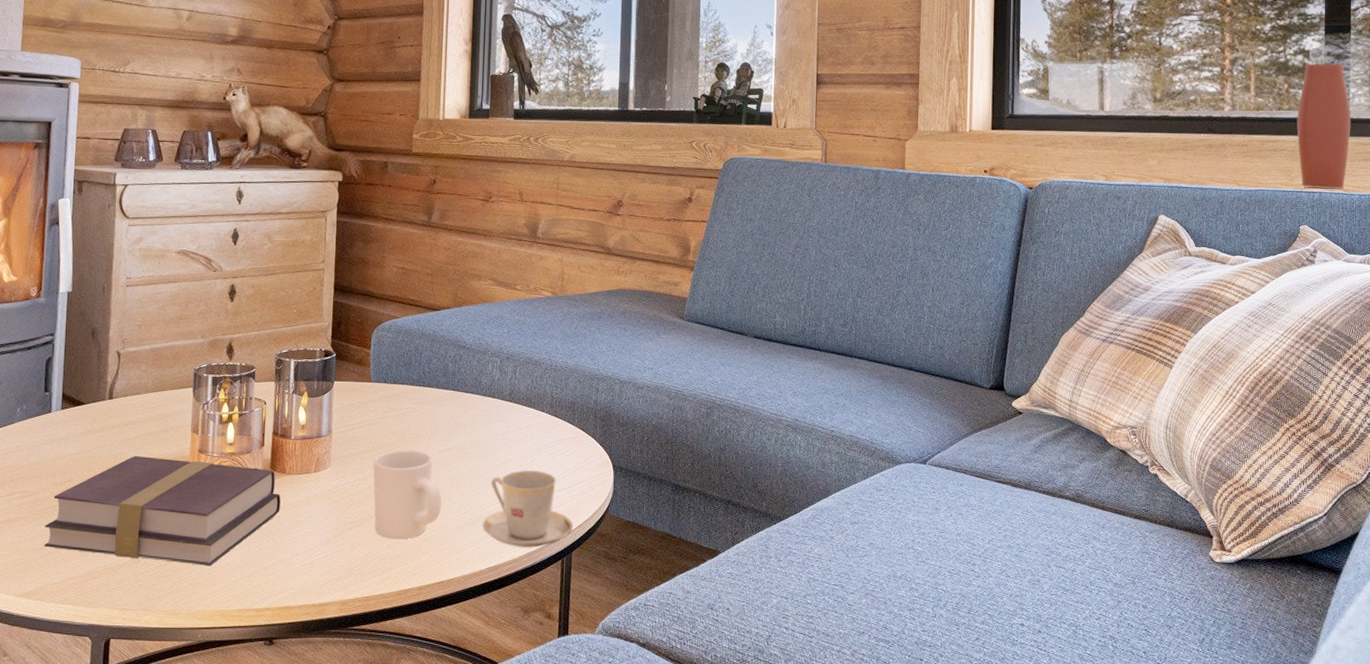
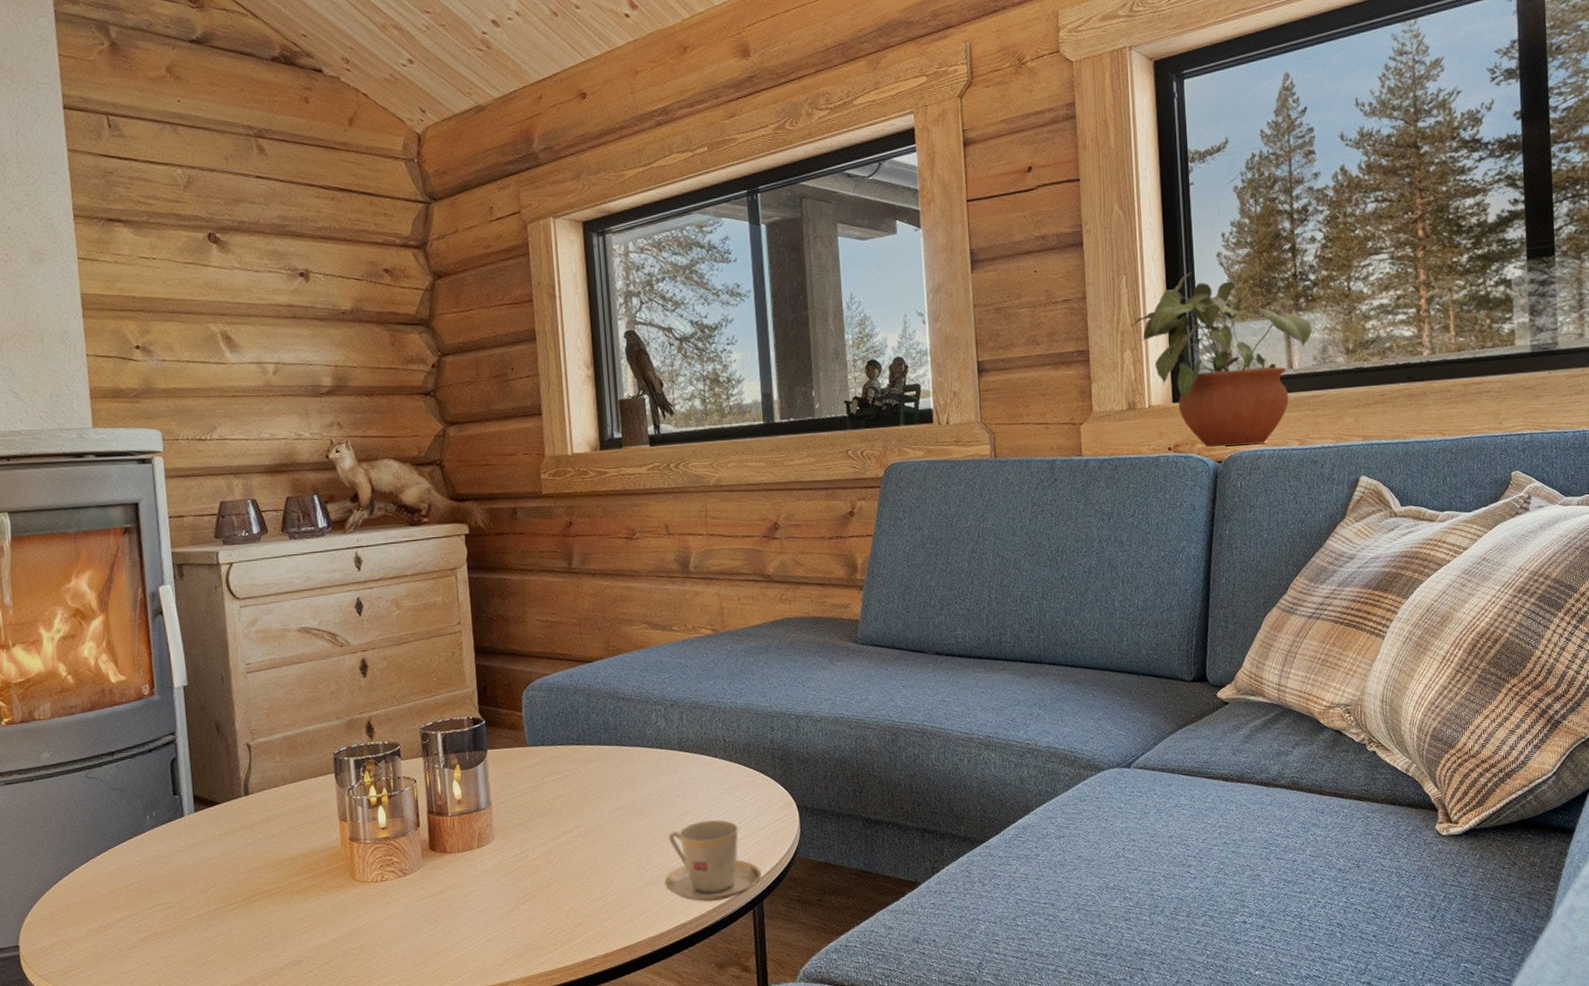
book: present [44,455,281,567] -> none [194,850,446,960]
mug: present [373,450,441,540] -> none [539,813,618,909]
potted plant: none [962,13,1124,176] -> present [1134,271,1313,447]
vase: present [1297,63,1351,189] -> none [1501,290,1561,430]

